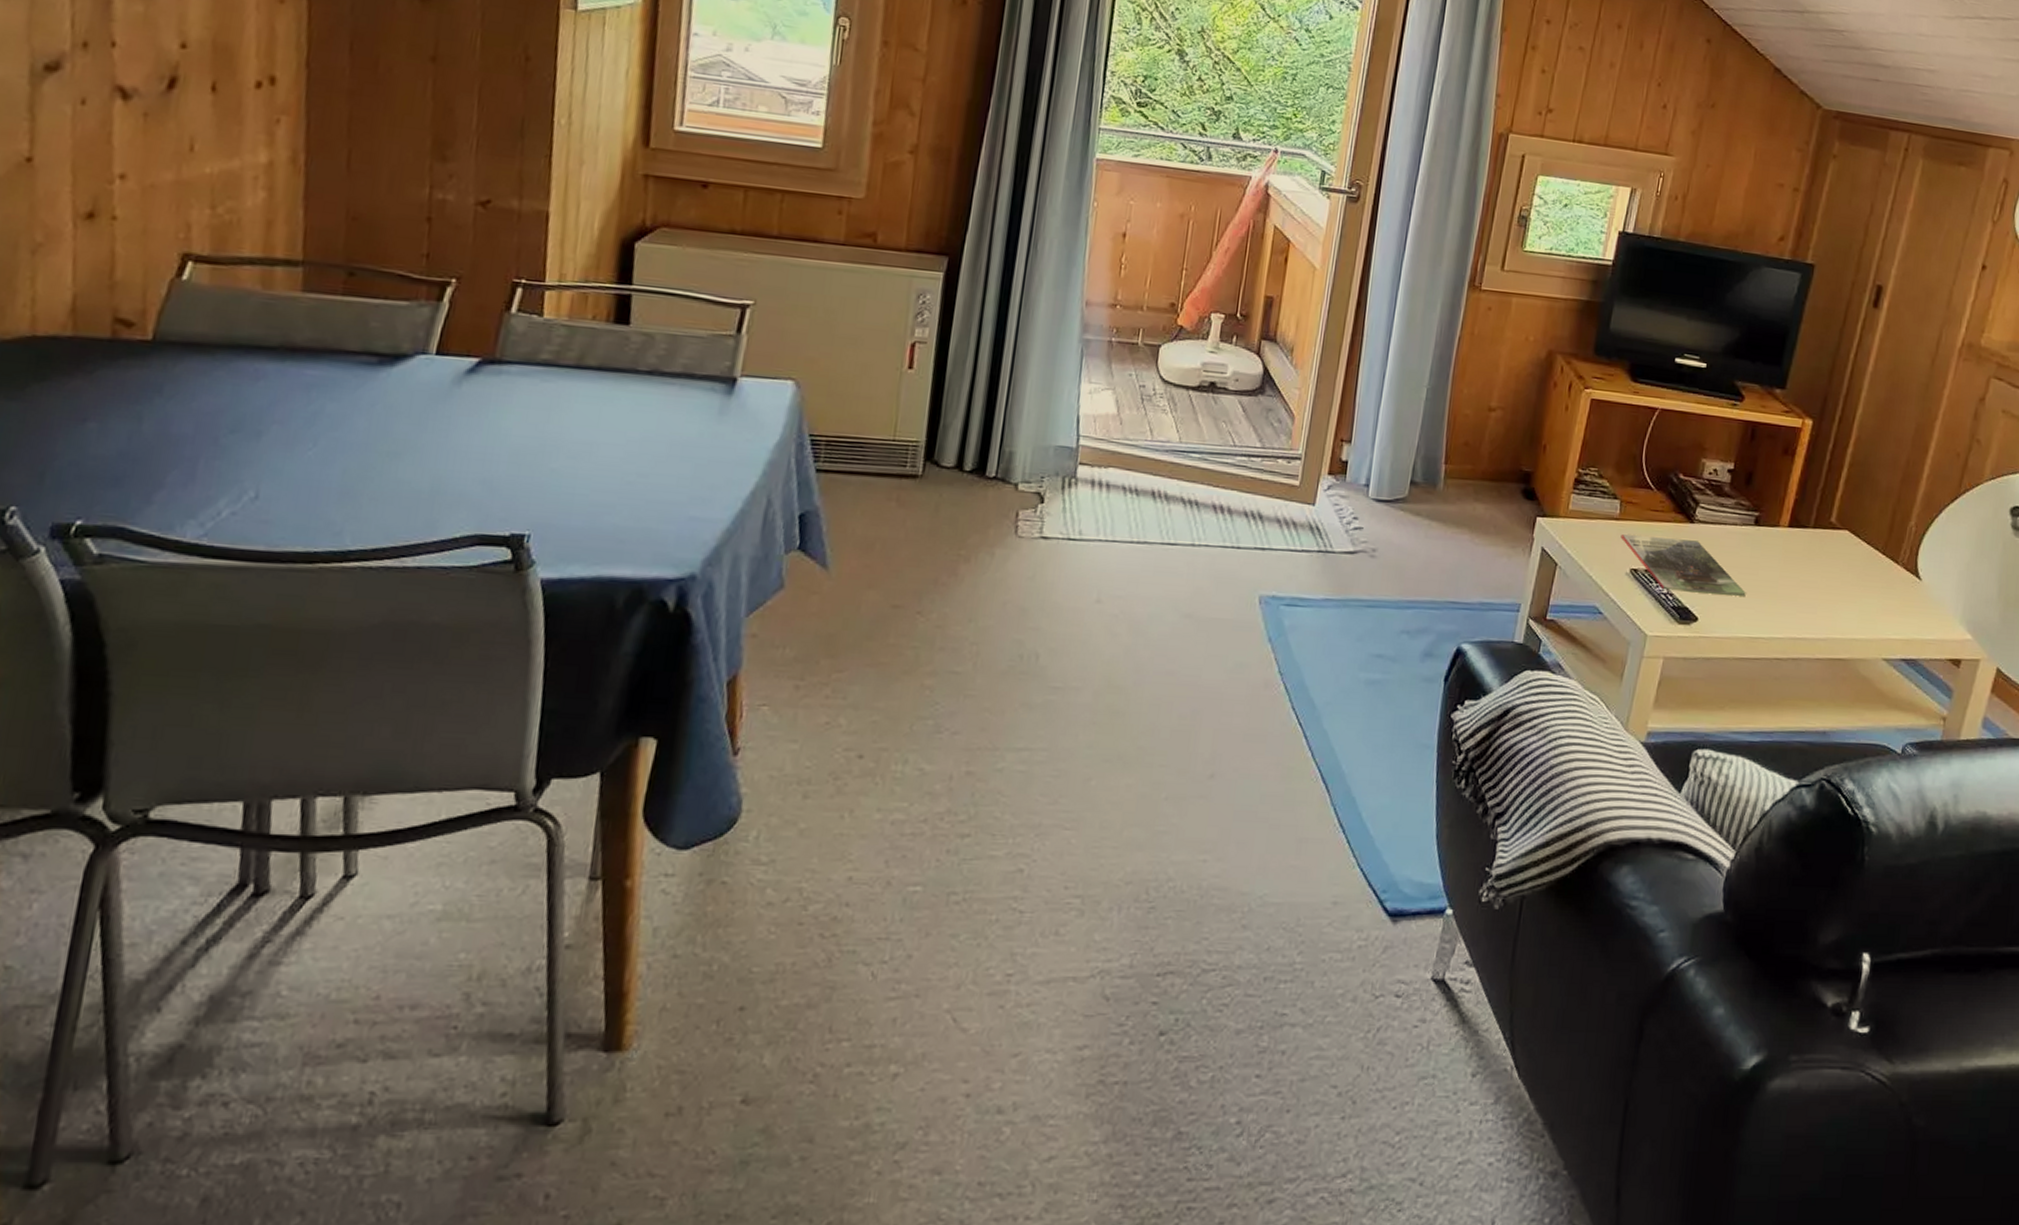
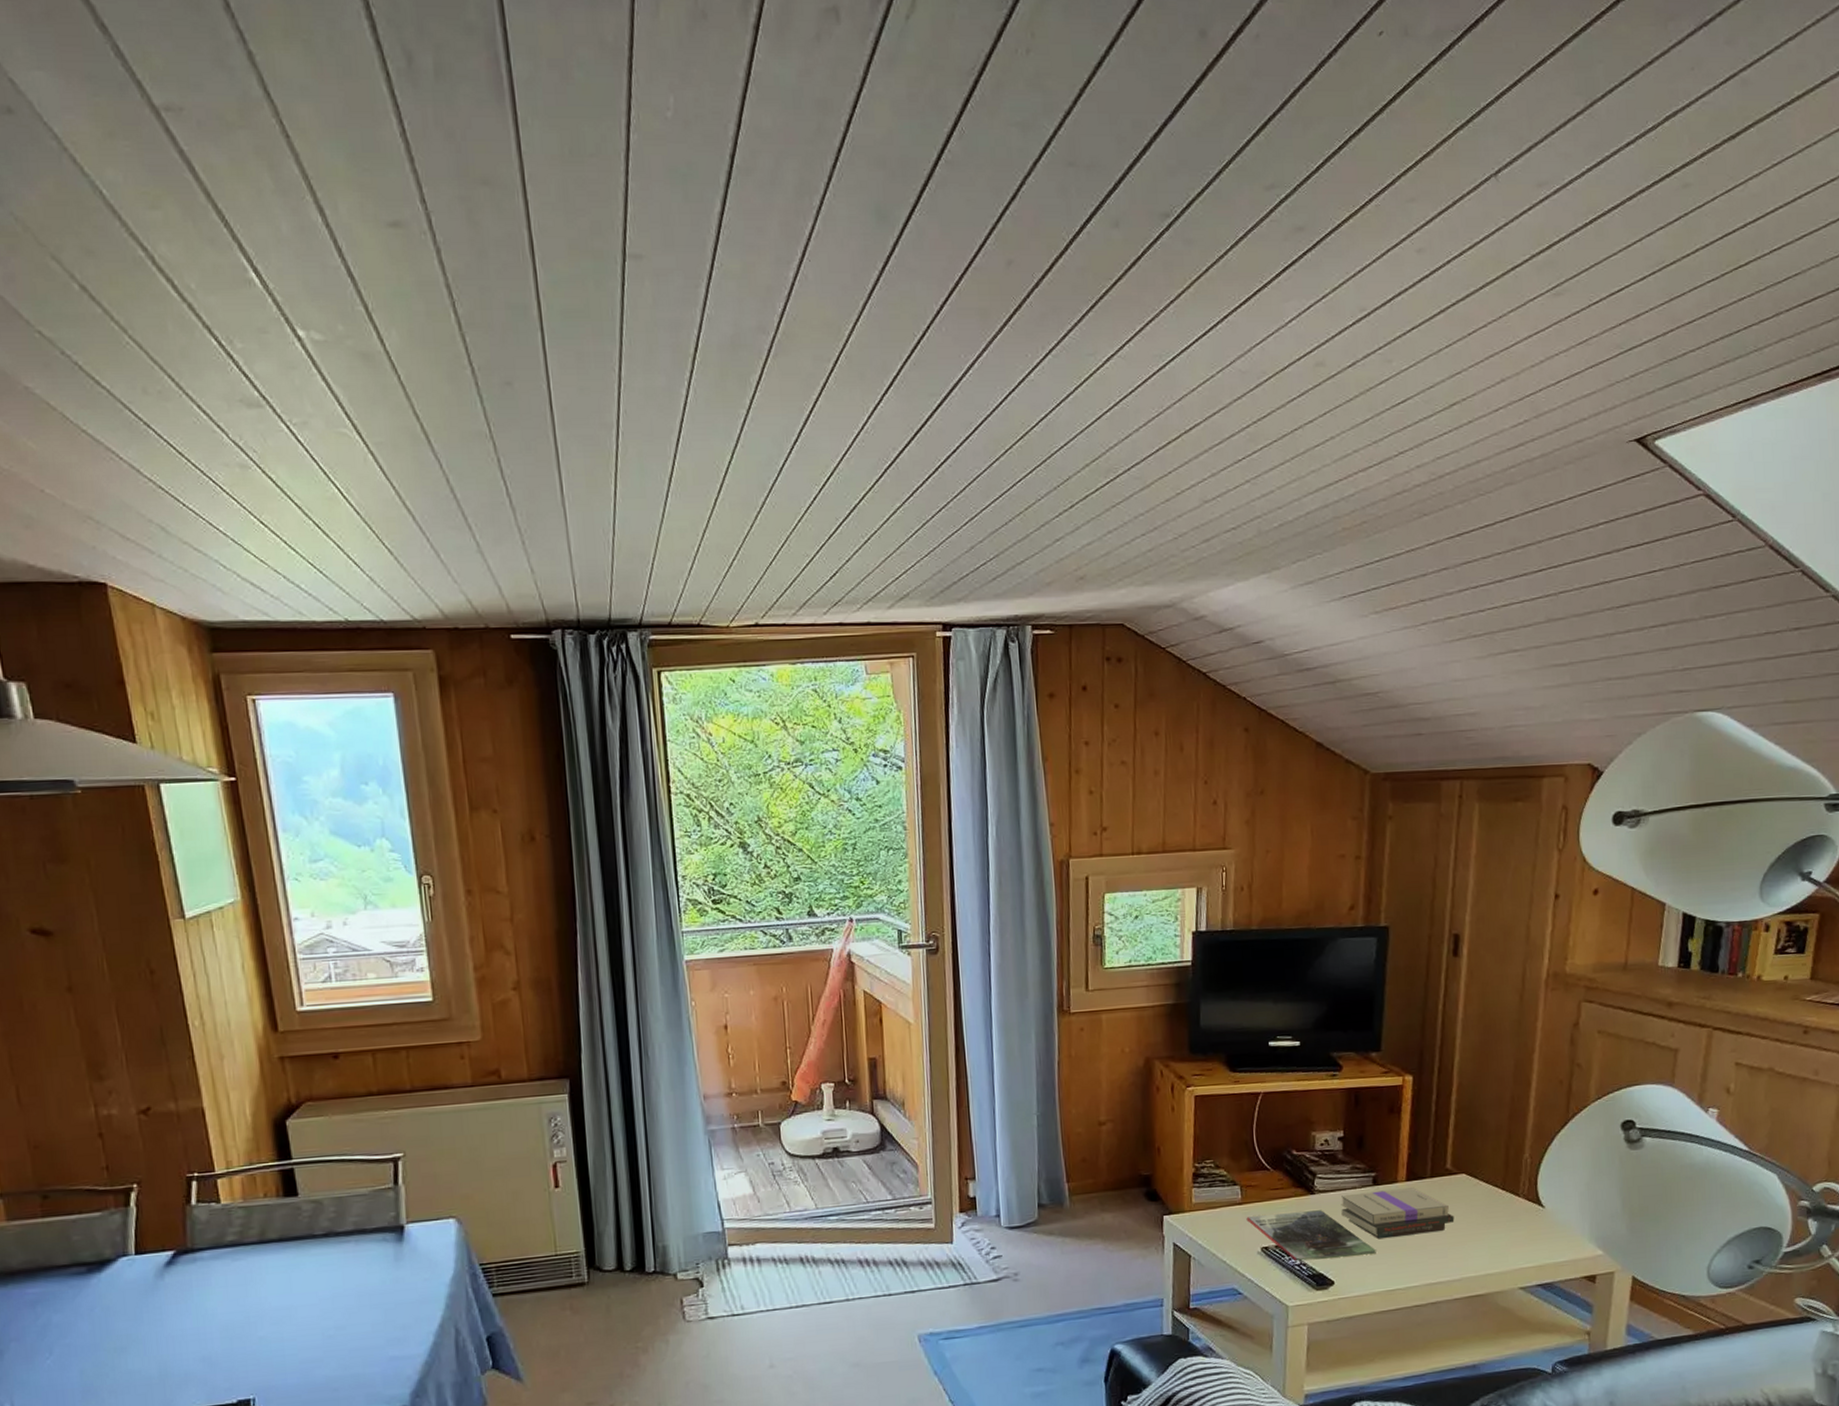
books: none [1717,530,1830,586] -> present [1341,1187,1455,1240]

